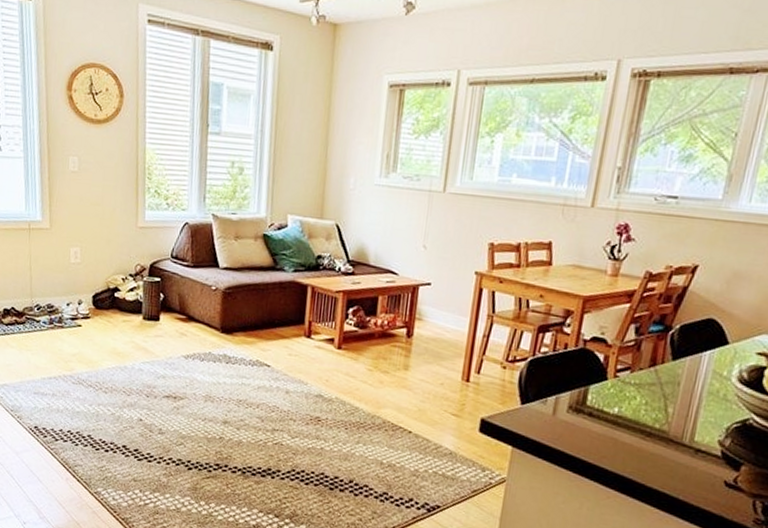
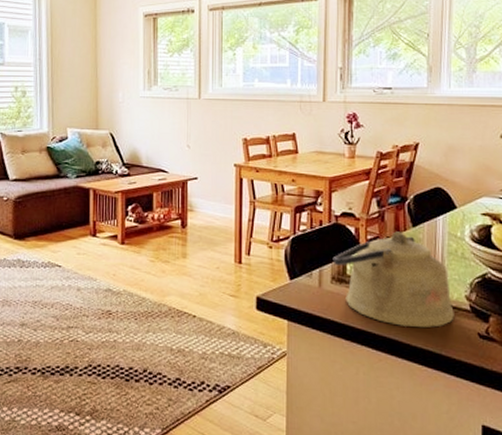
kettle: none [572,363,704,470] -> present [333,231,454,328]

